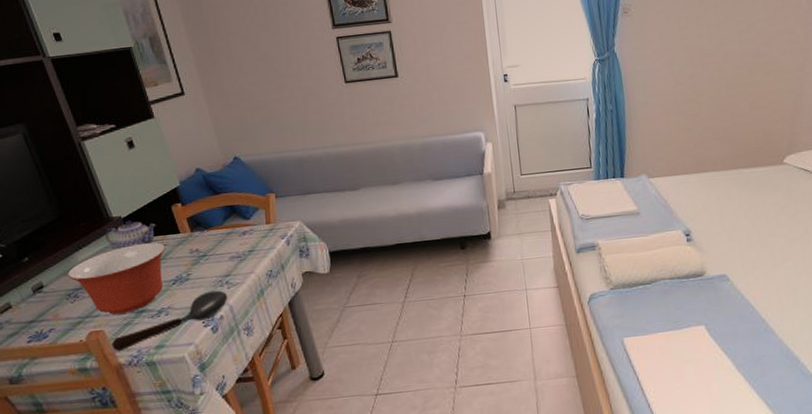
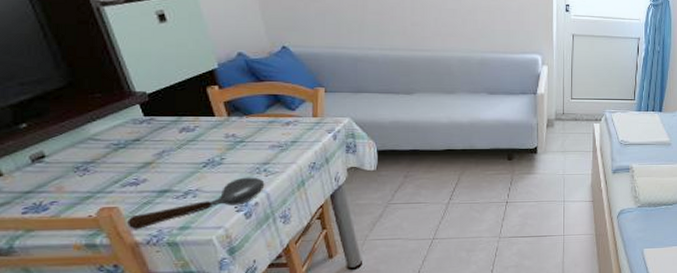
mixing bowl: present [68,242,166,315] -> none [76,123,197,192]
teapot: present [104,220,156,249] -> none [124,97,187,126]

